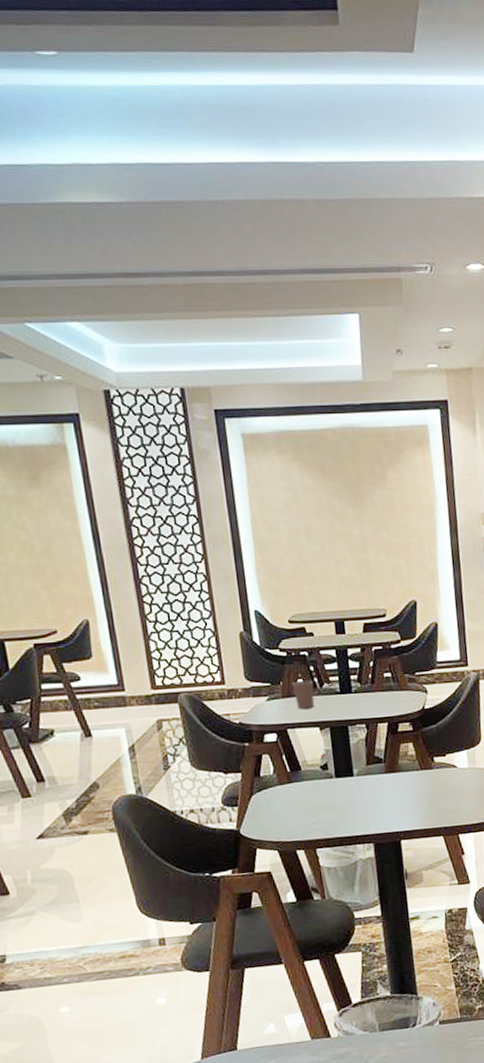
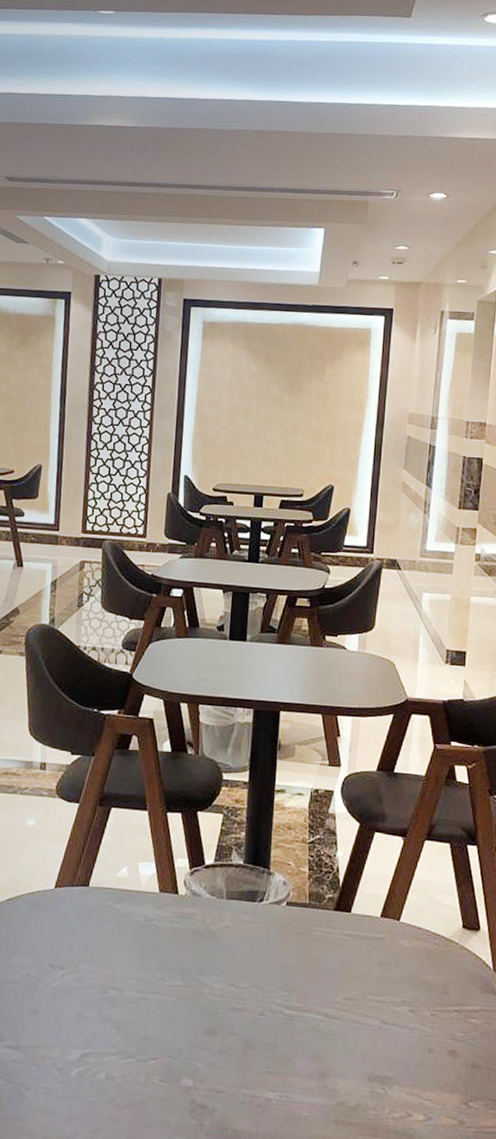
cup: present [293,680,318,709] -> none [205,544,227,572]

